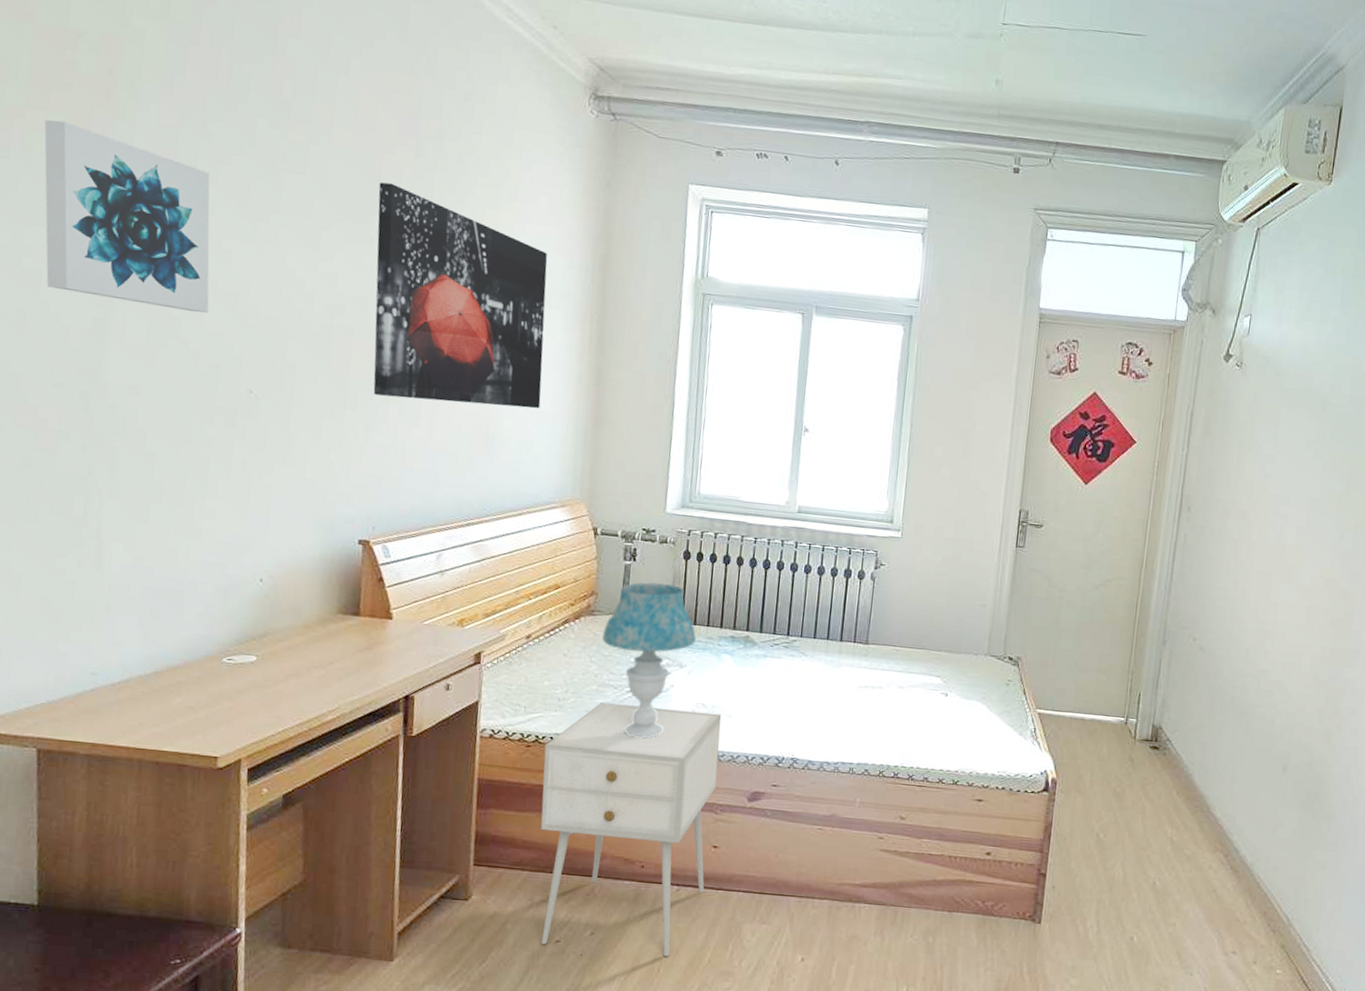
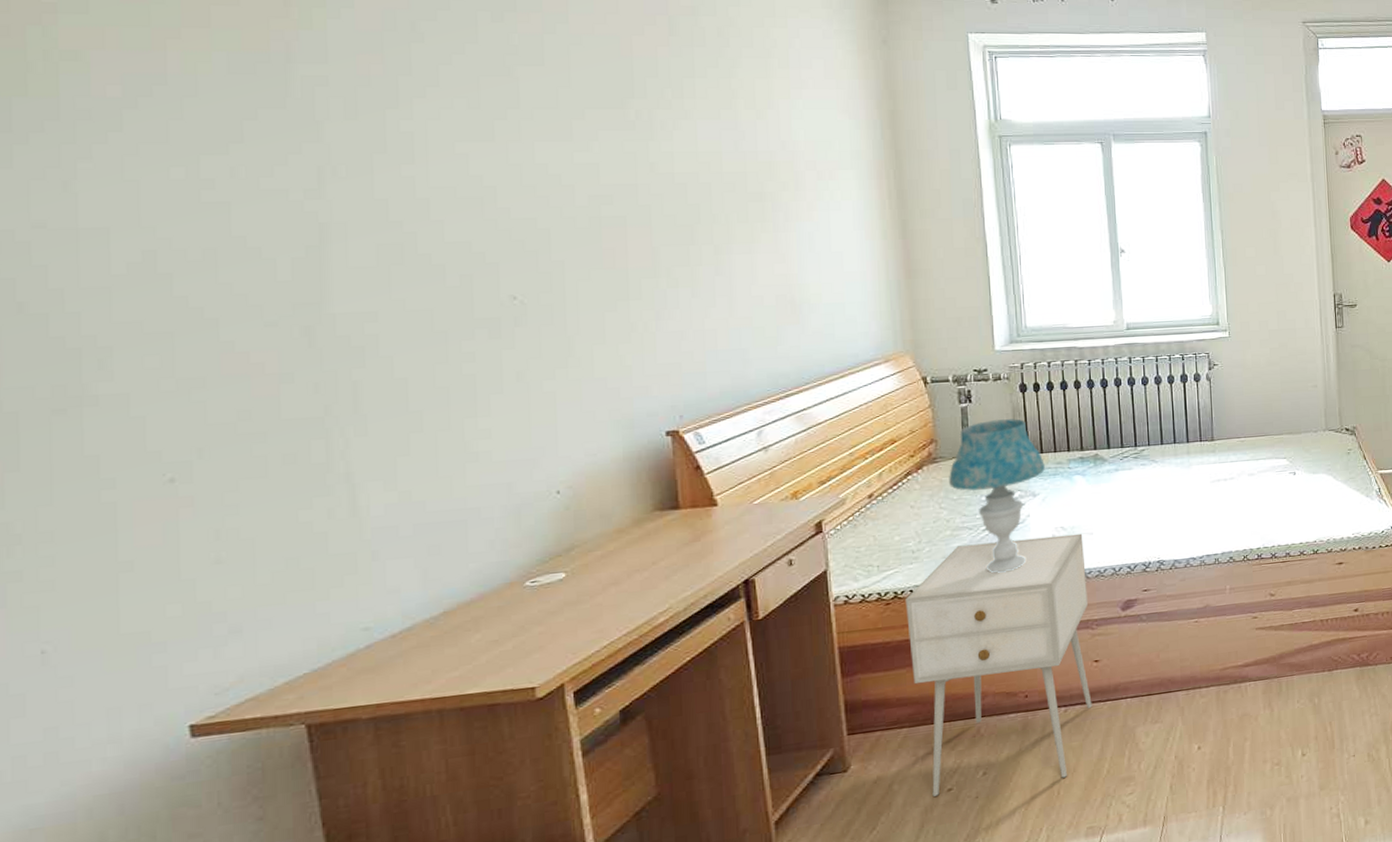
wall art: present [44,120,210,313] -> none [208,37,449,224]
wall art: present [373,182,548,409] -> none [632,65,846,281]

